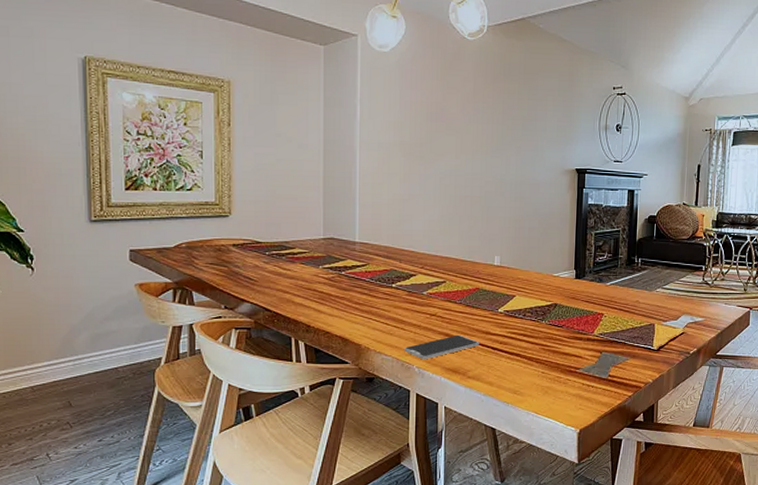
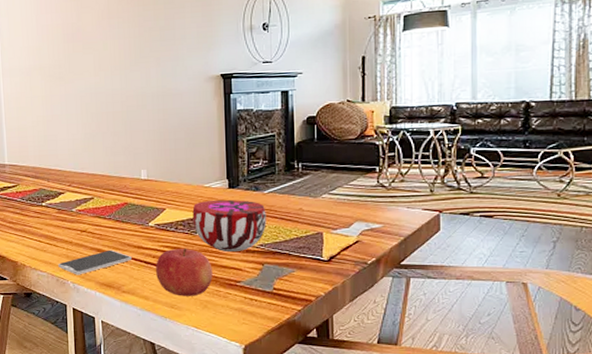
fruit: none [502,334,555,382] -> present [156,248,213,296]
decorative bowl: none [540,289,607,341] -> present [192,199,267,253]

